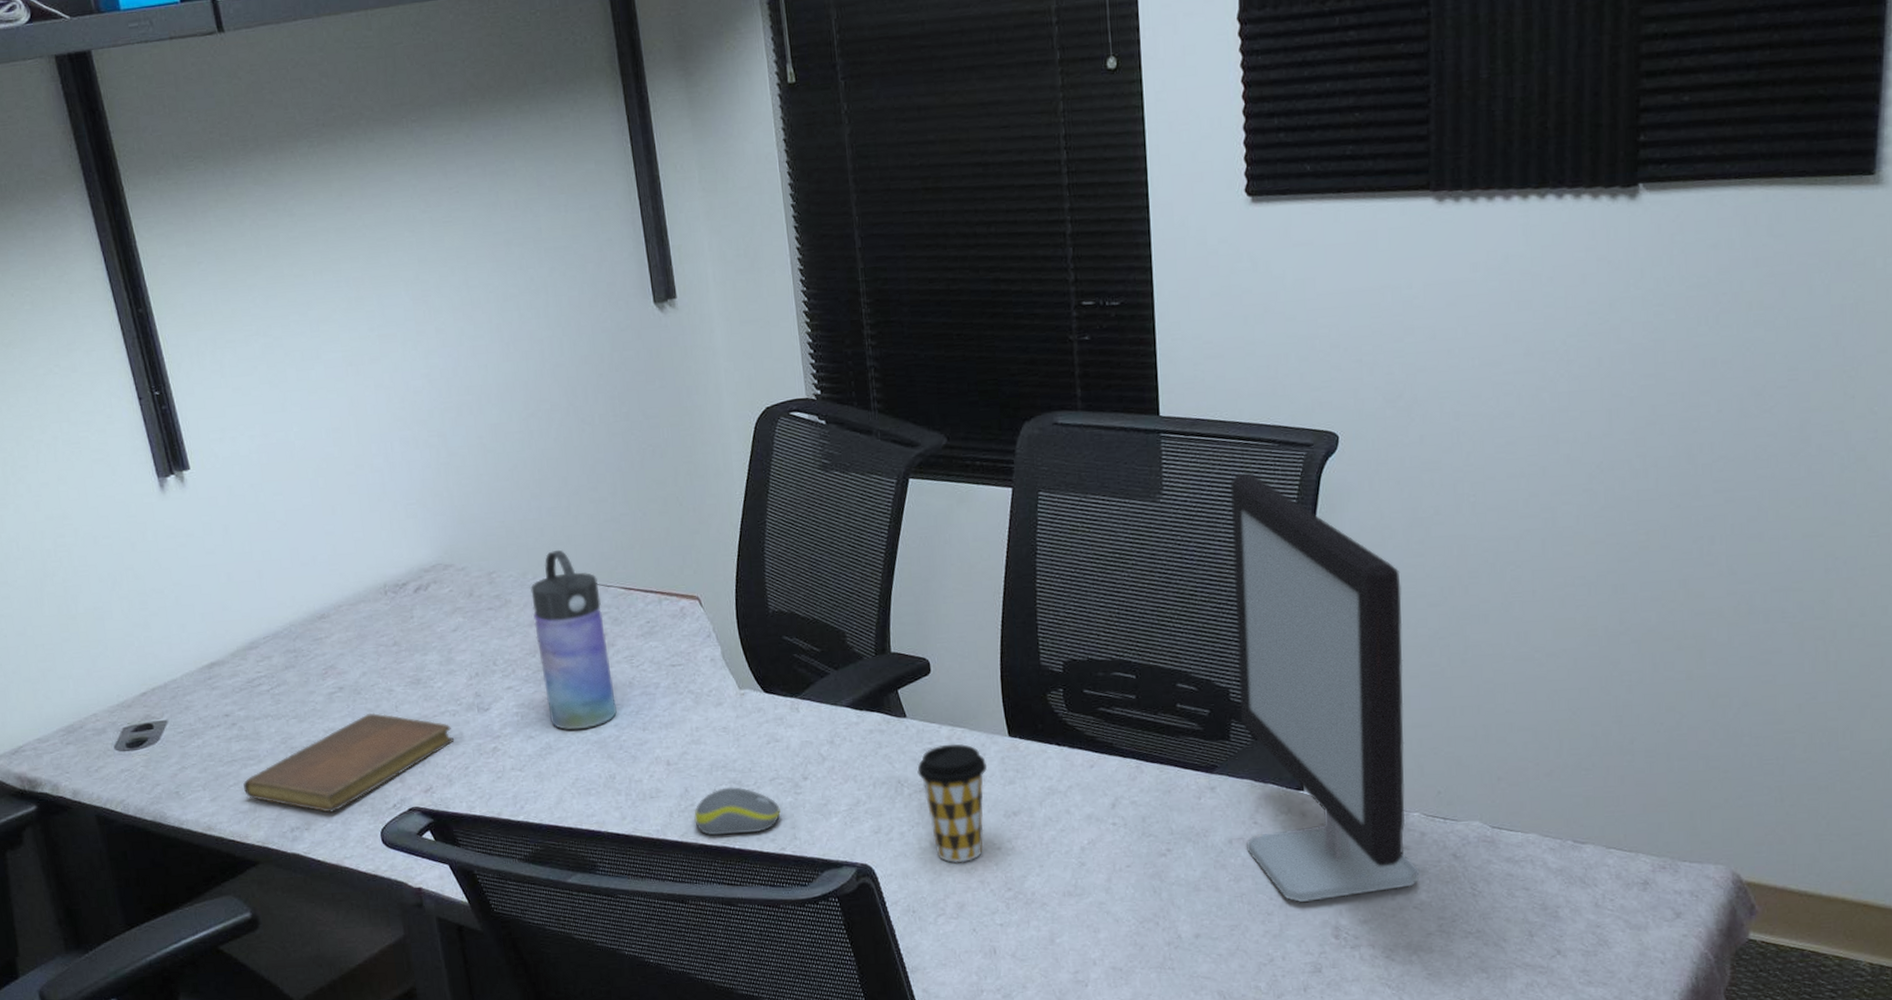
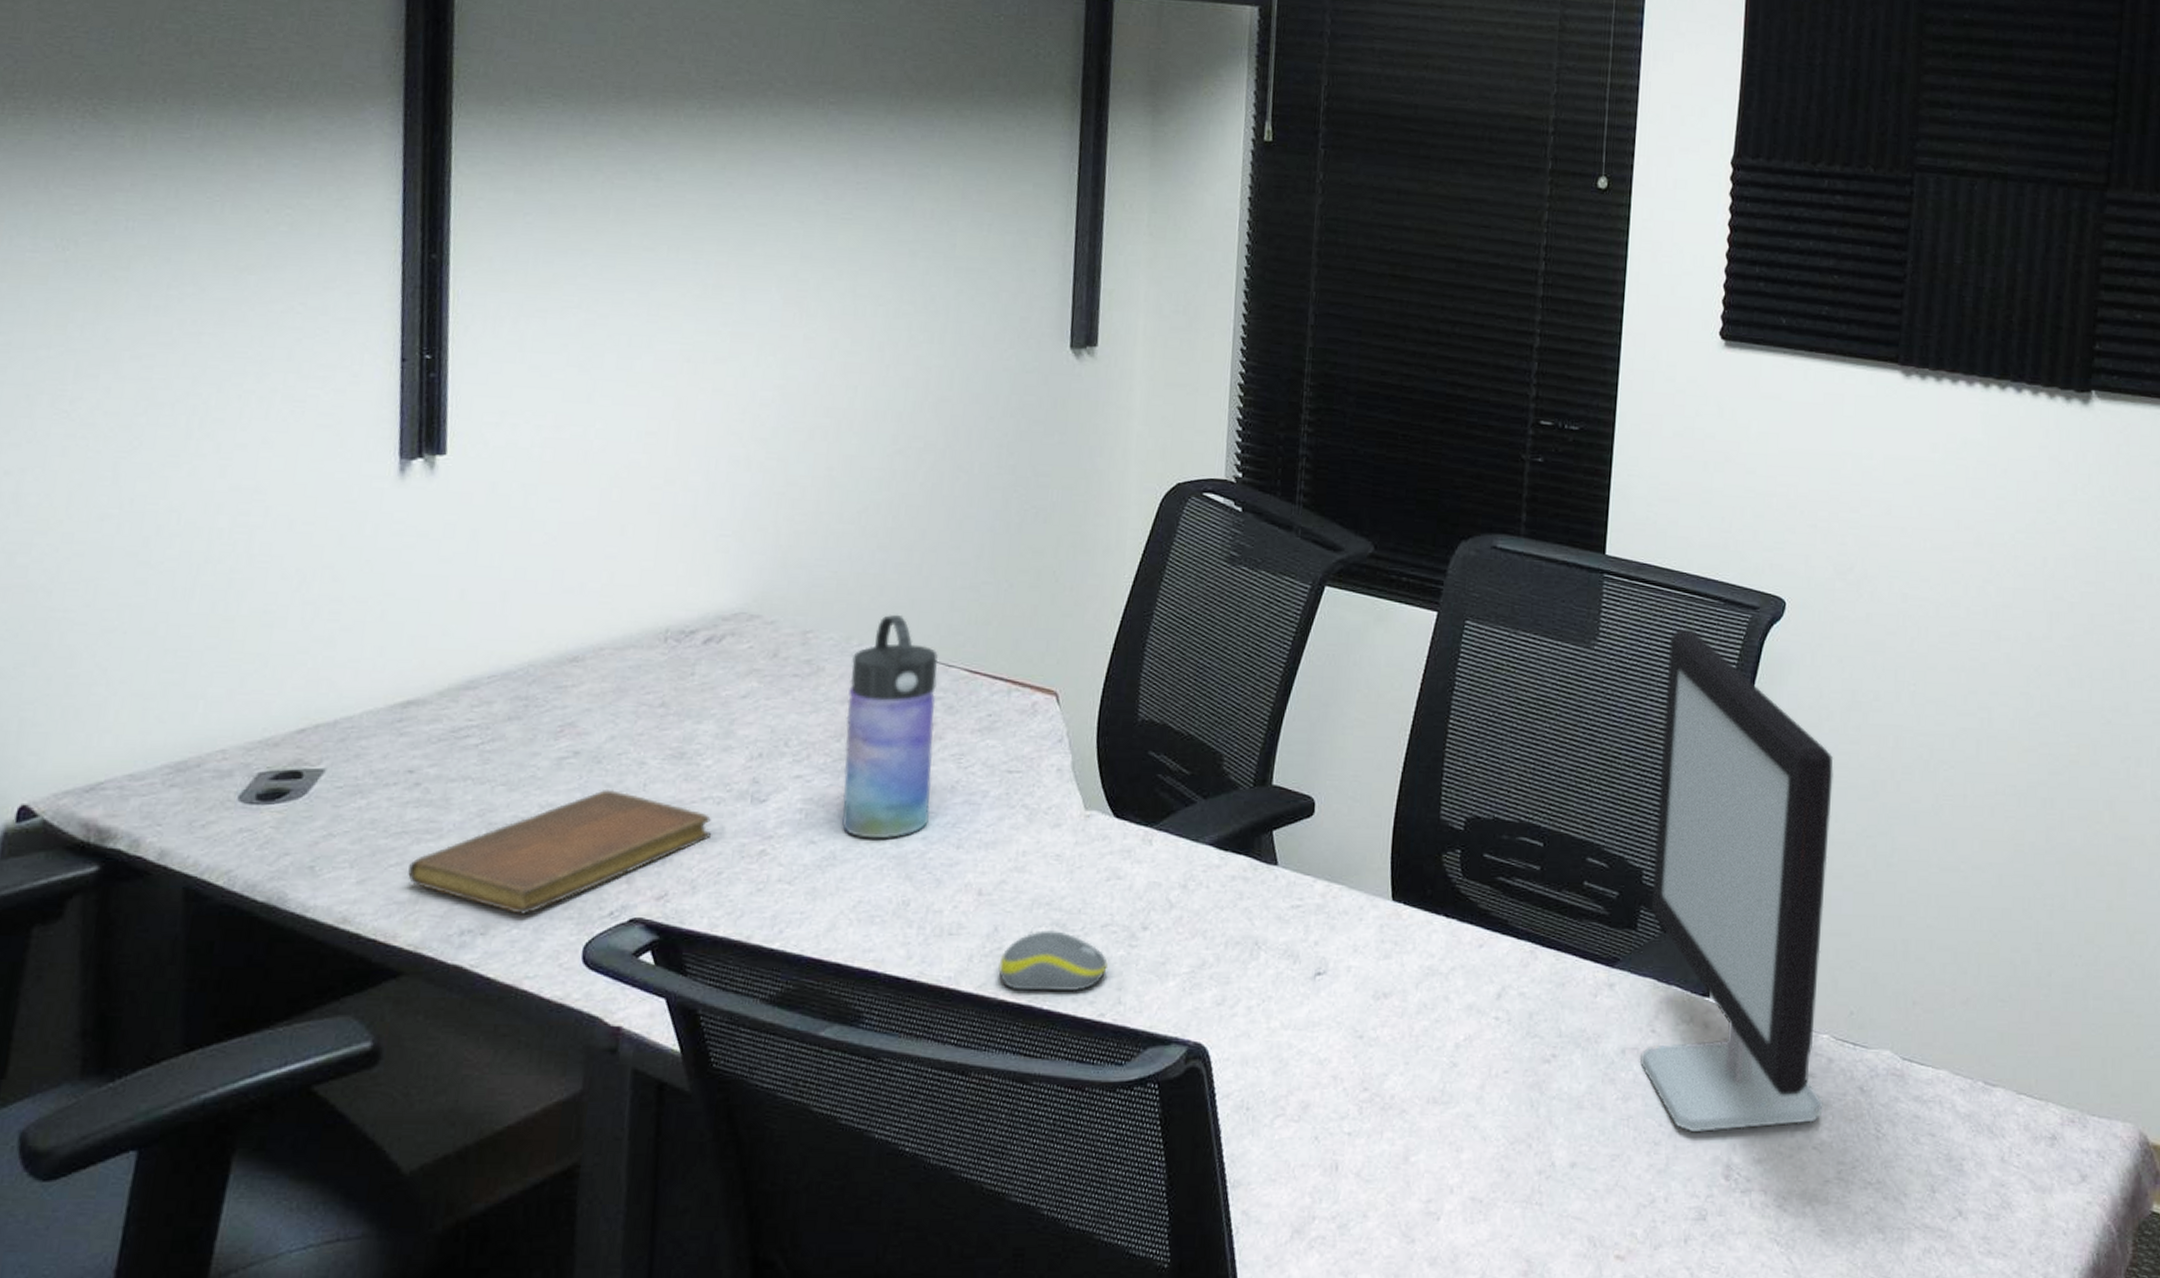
coffee cup: present [917,744,988,863] -> none [1280,903,1362,1052]

